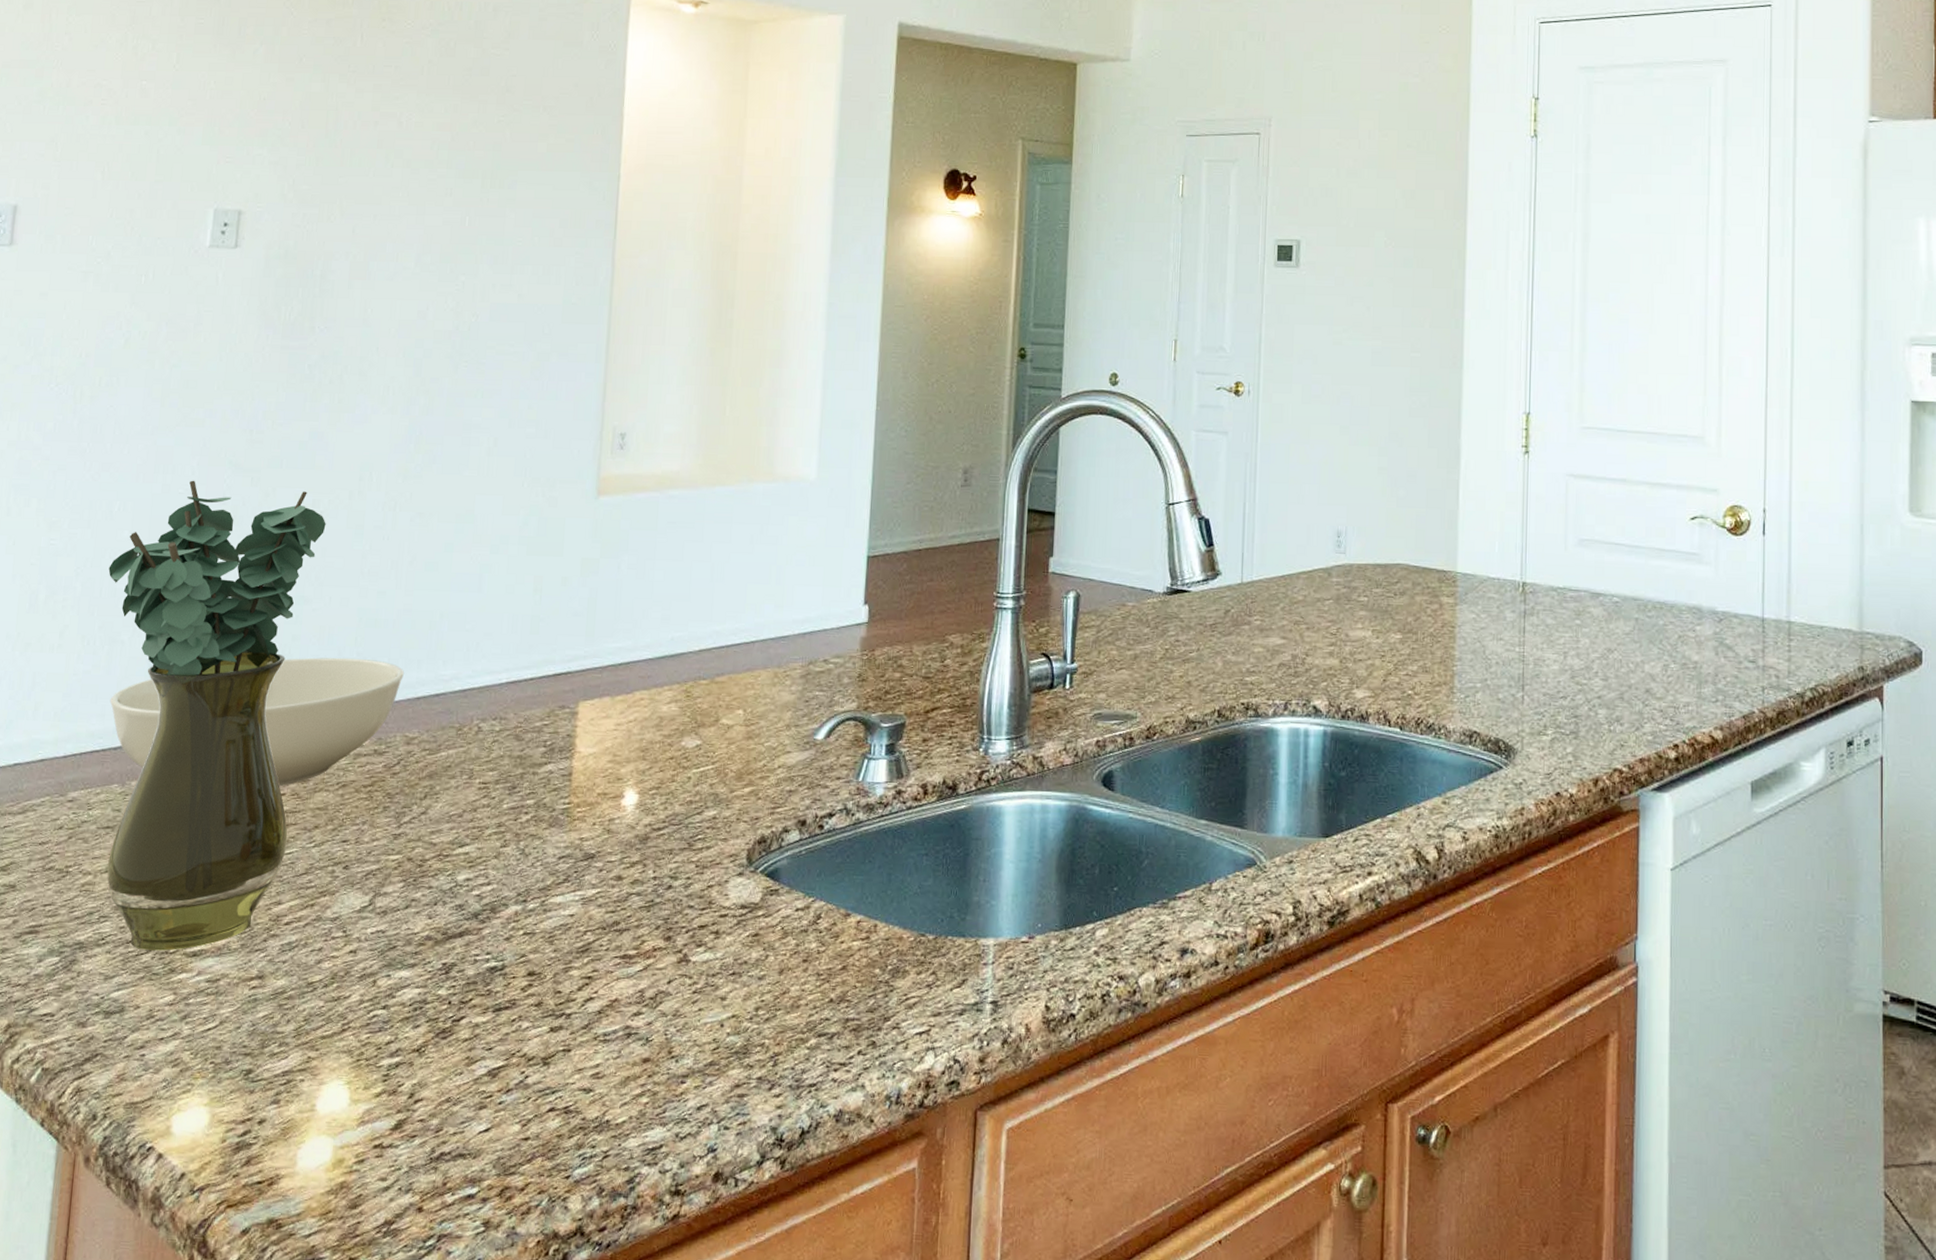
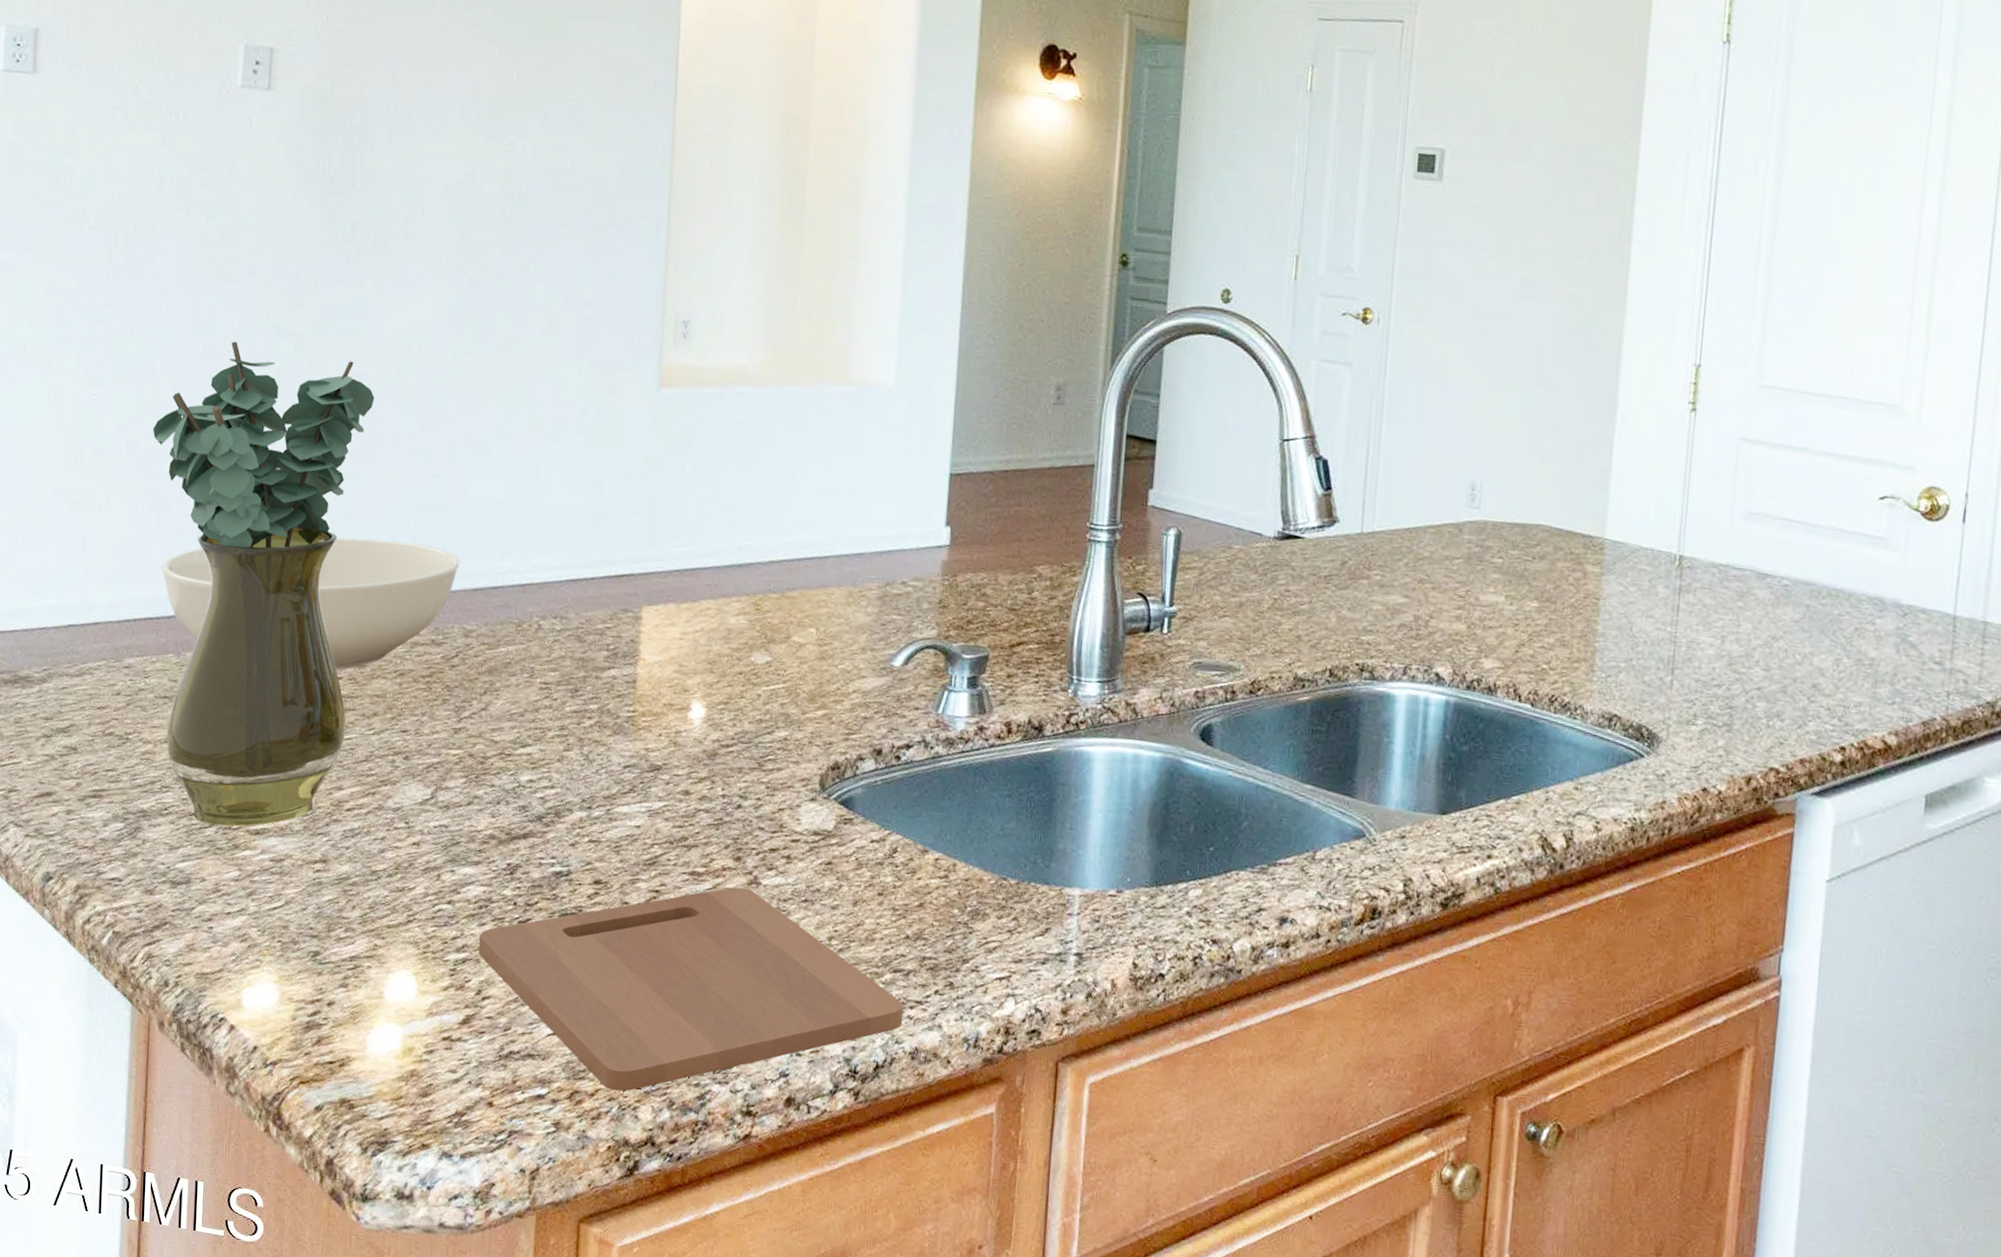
cutting board: none [411,966,829,1183] -> present [478,887,904,1092]

